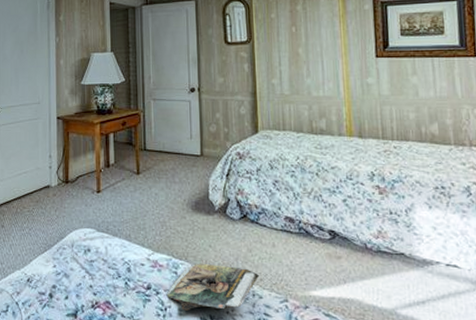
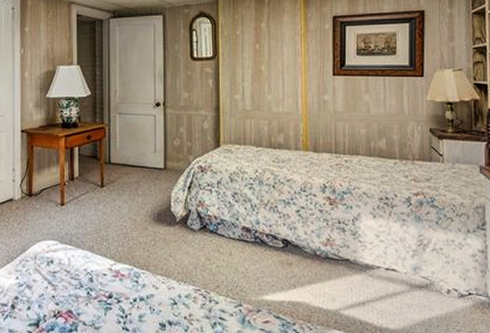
magazine: present [167,263,259,311] -> none [128,272,216,317]

